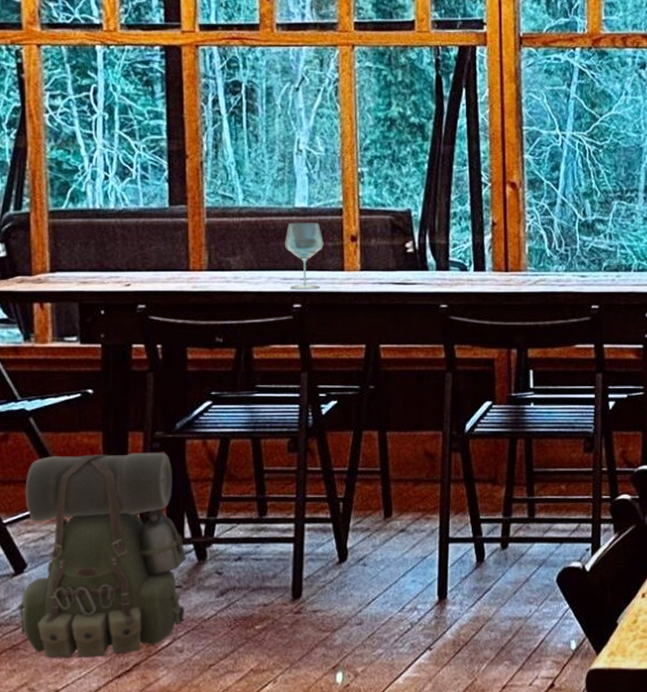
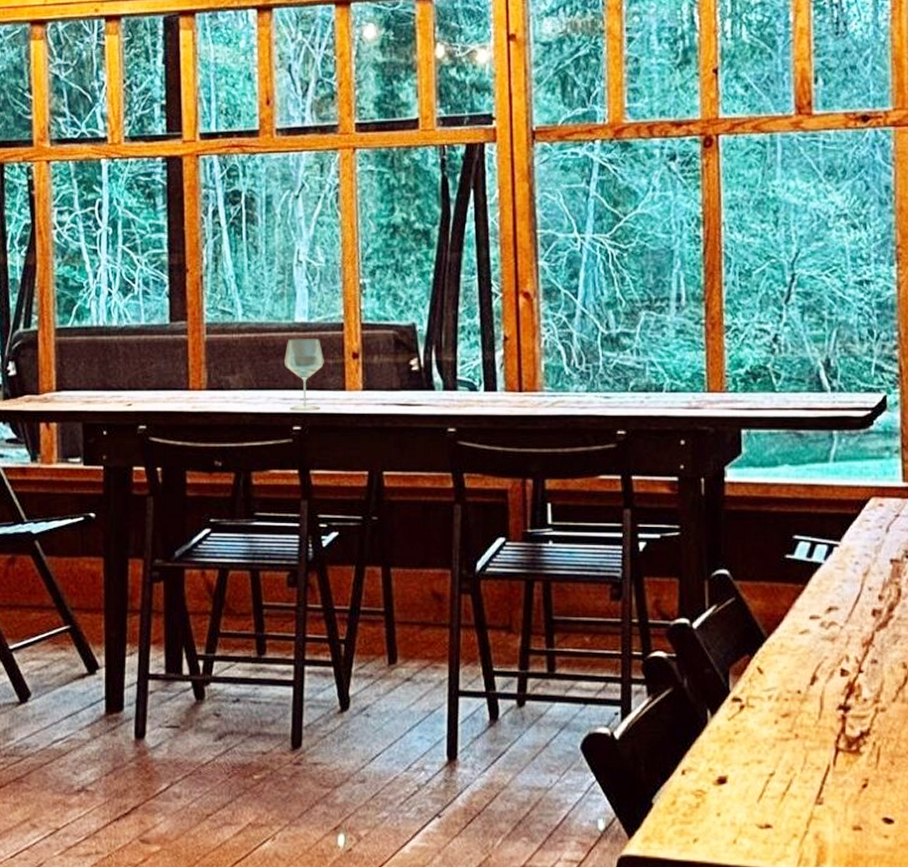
backpack: present [16,452,186,658] -> none [20,581,185,796]

